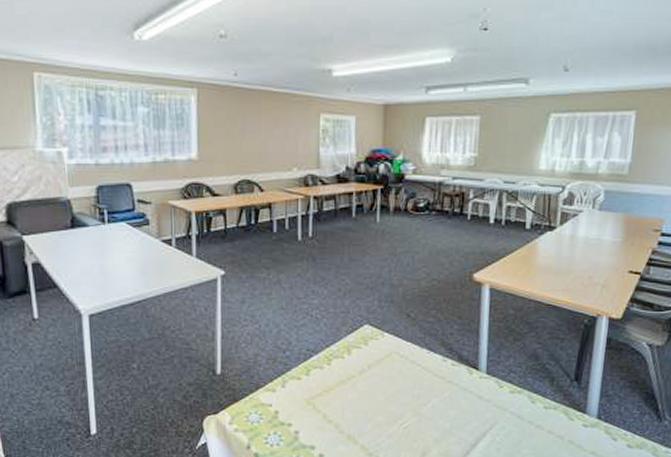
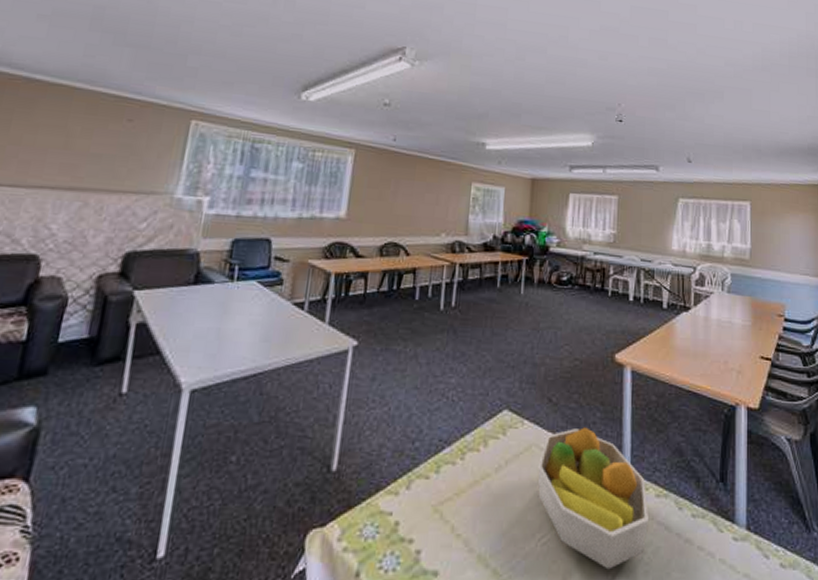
fruit bowl: none [398,338,503,447] -> present [537,427,650,570]

